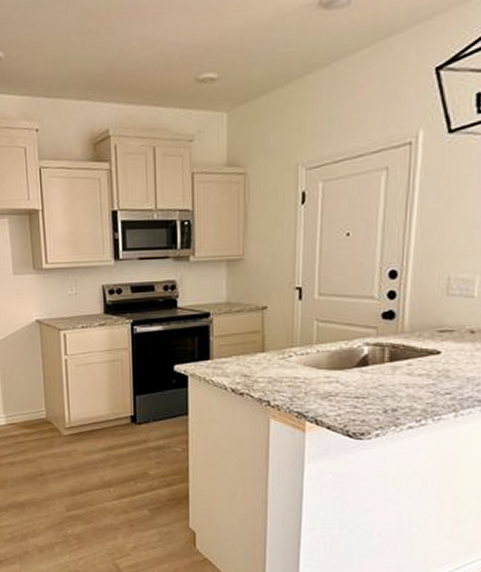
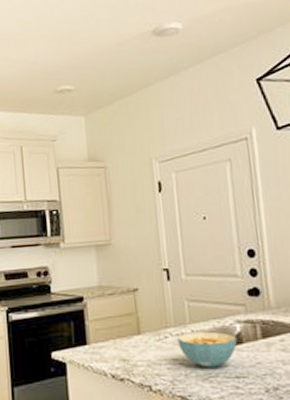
cereal bowl: none [302,352,362,388] -> present [178,331,237,368]

